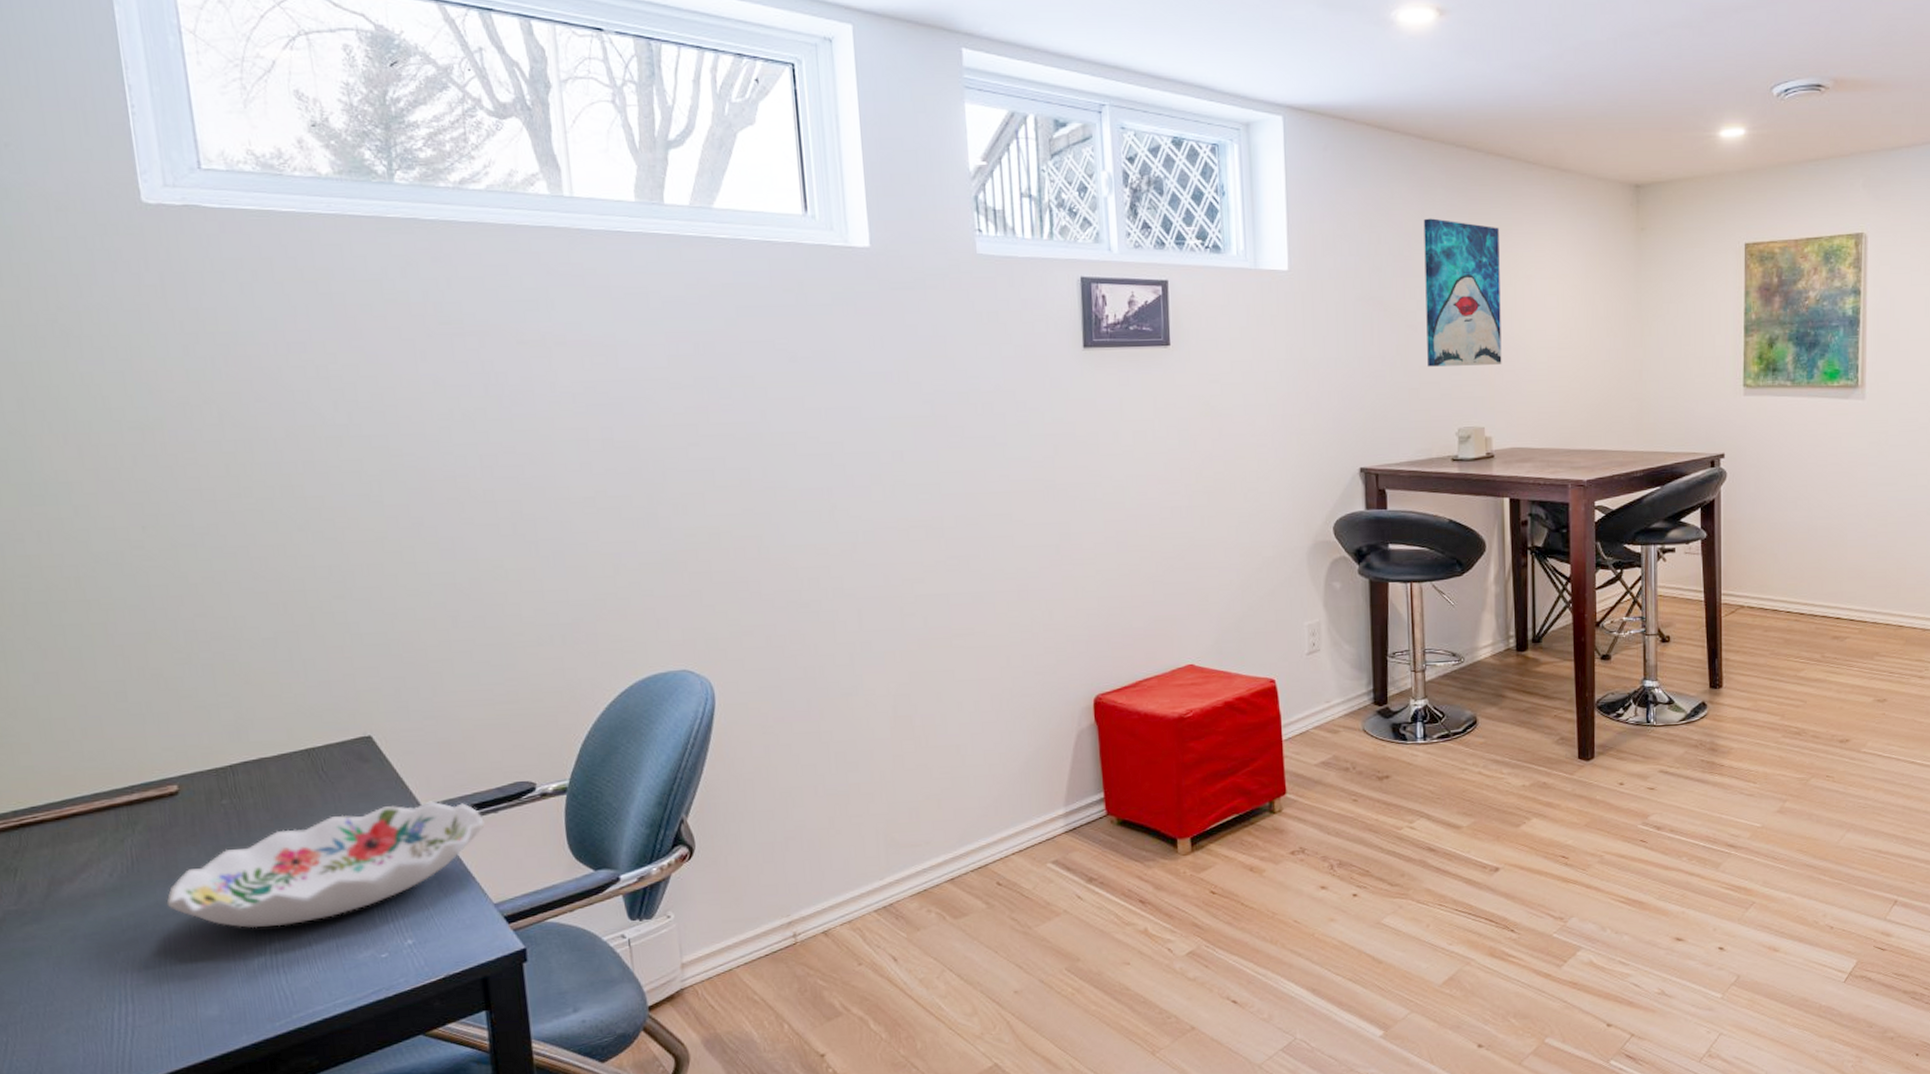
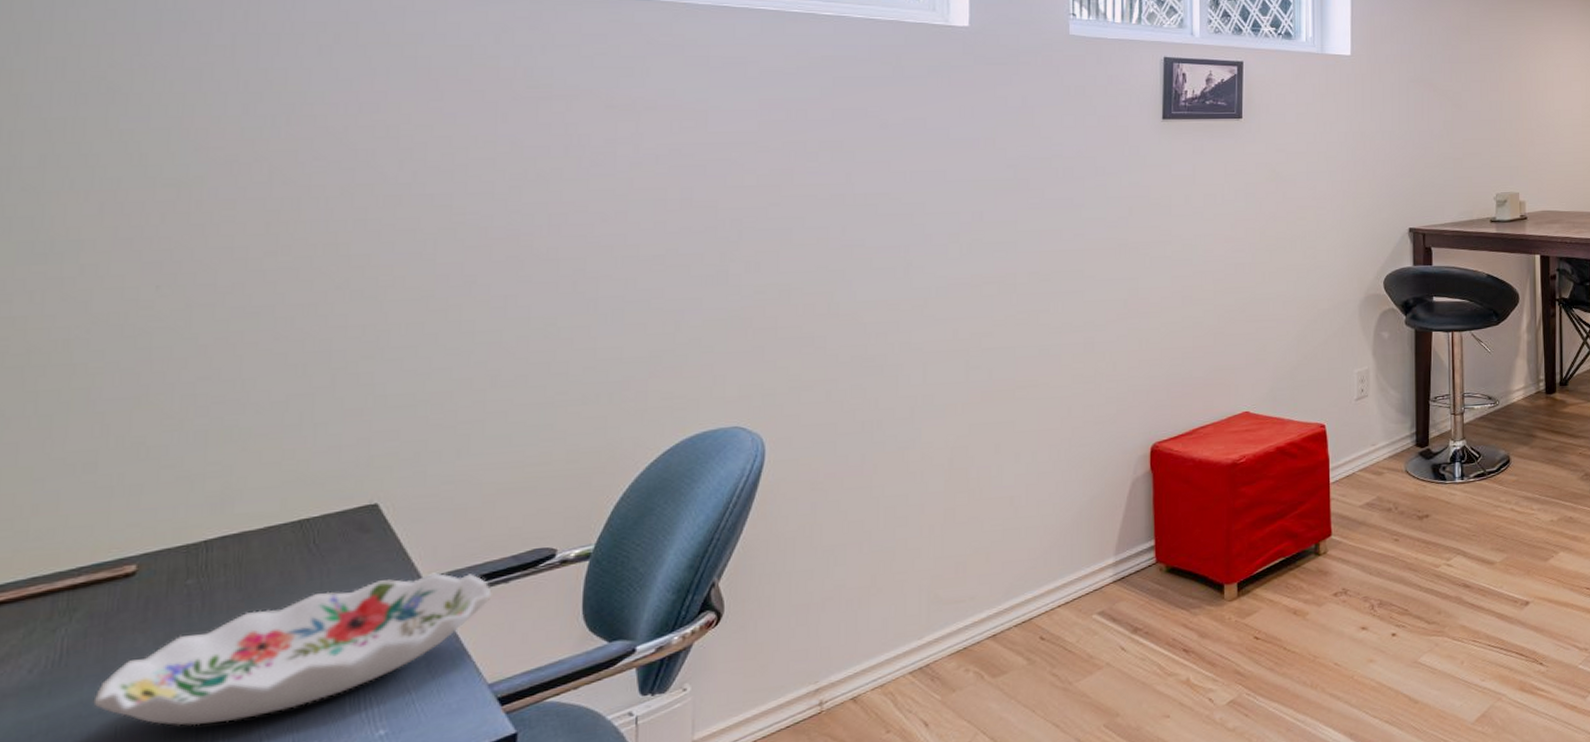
wall art: present [1423,218,1502,367] -> none [1469,15,1534,140]

